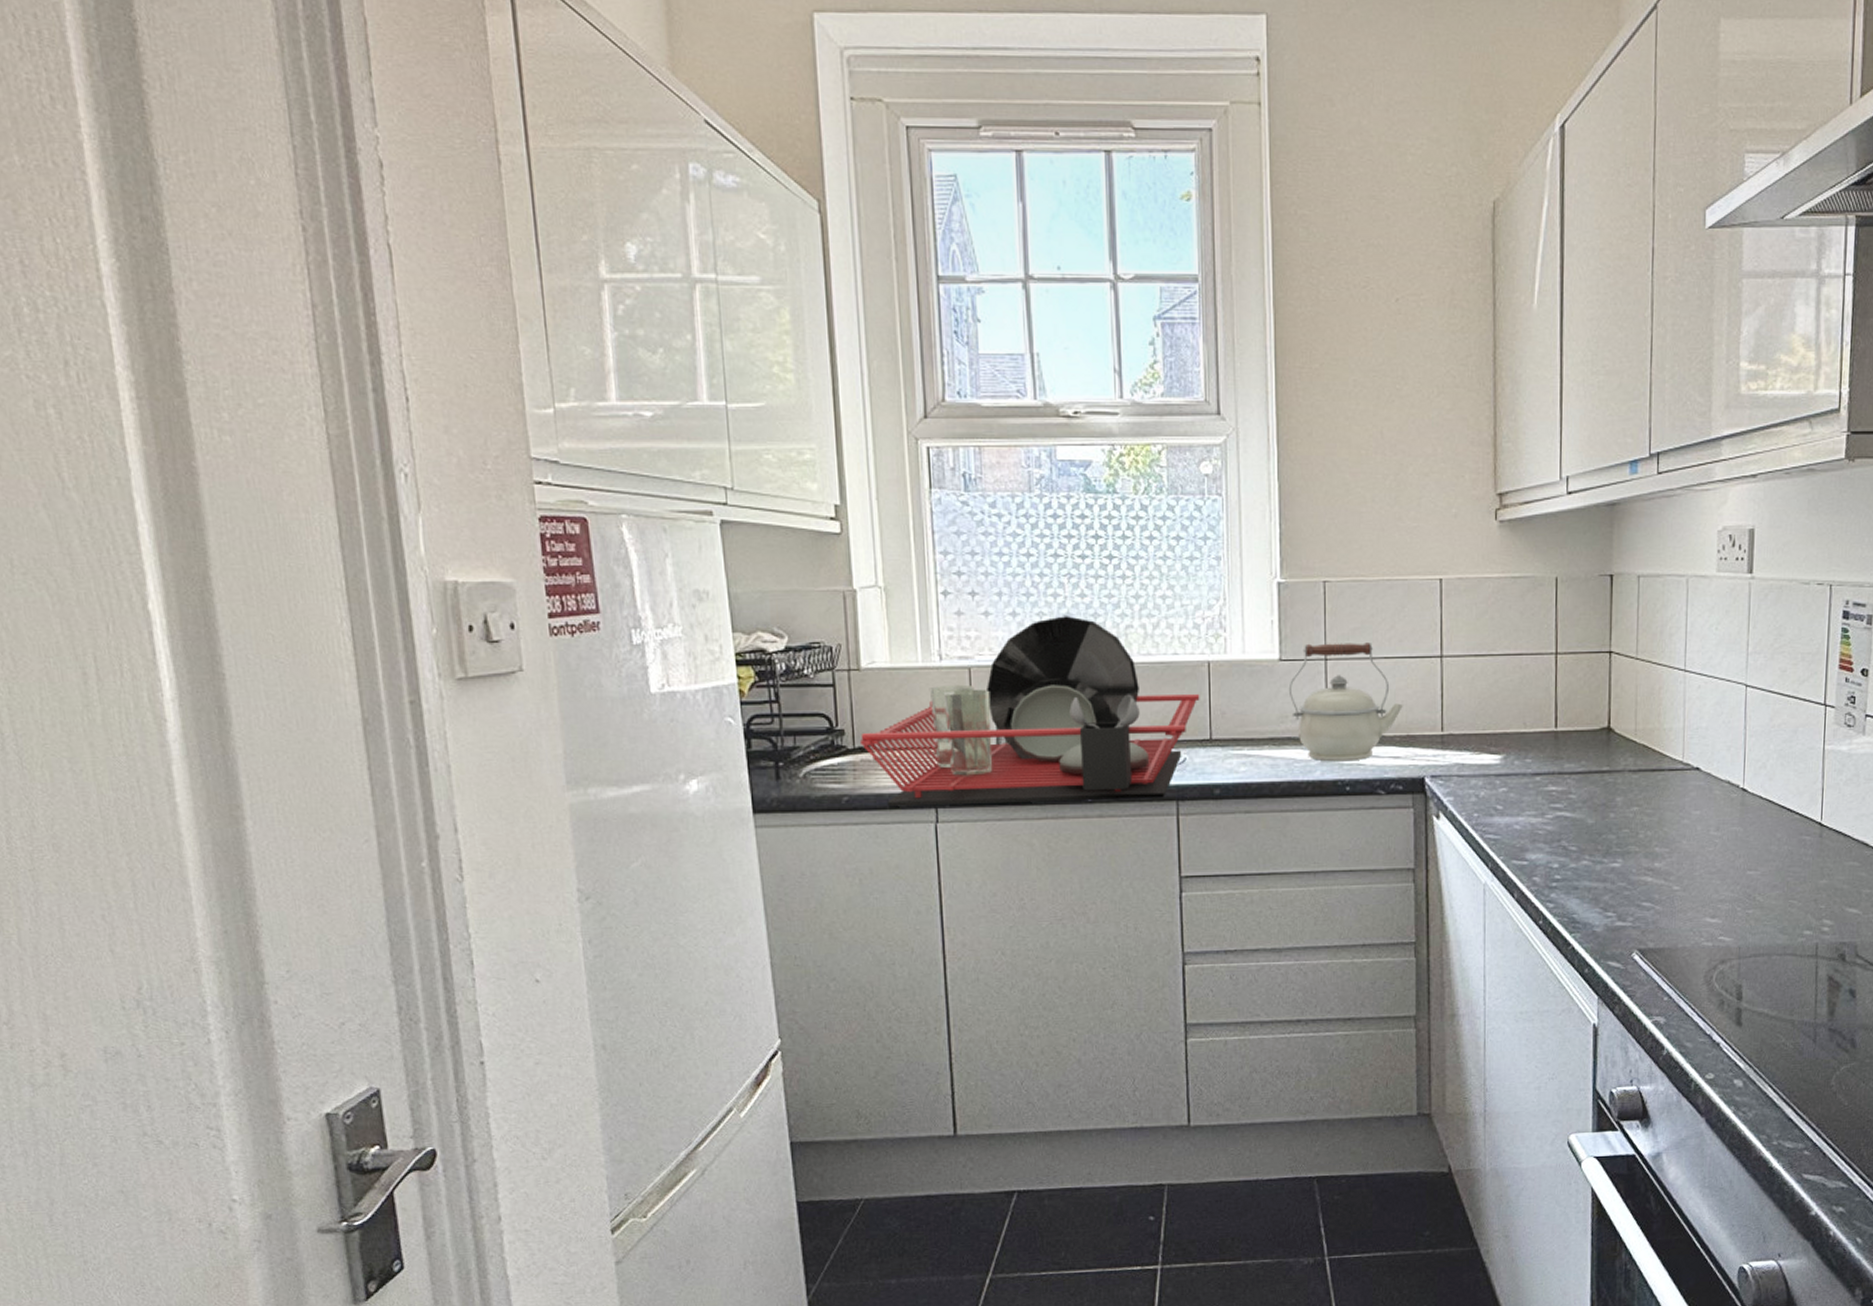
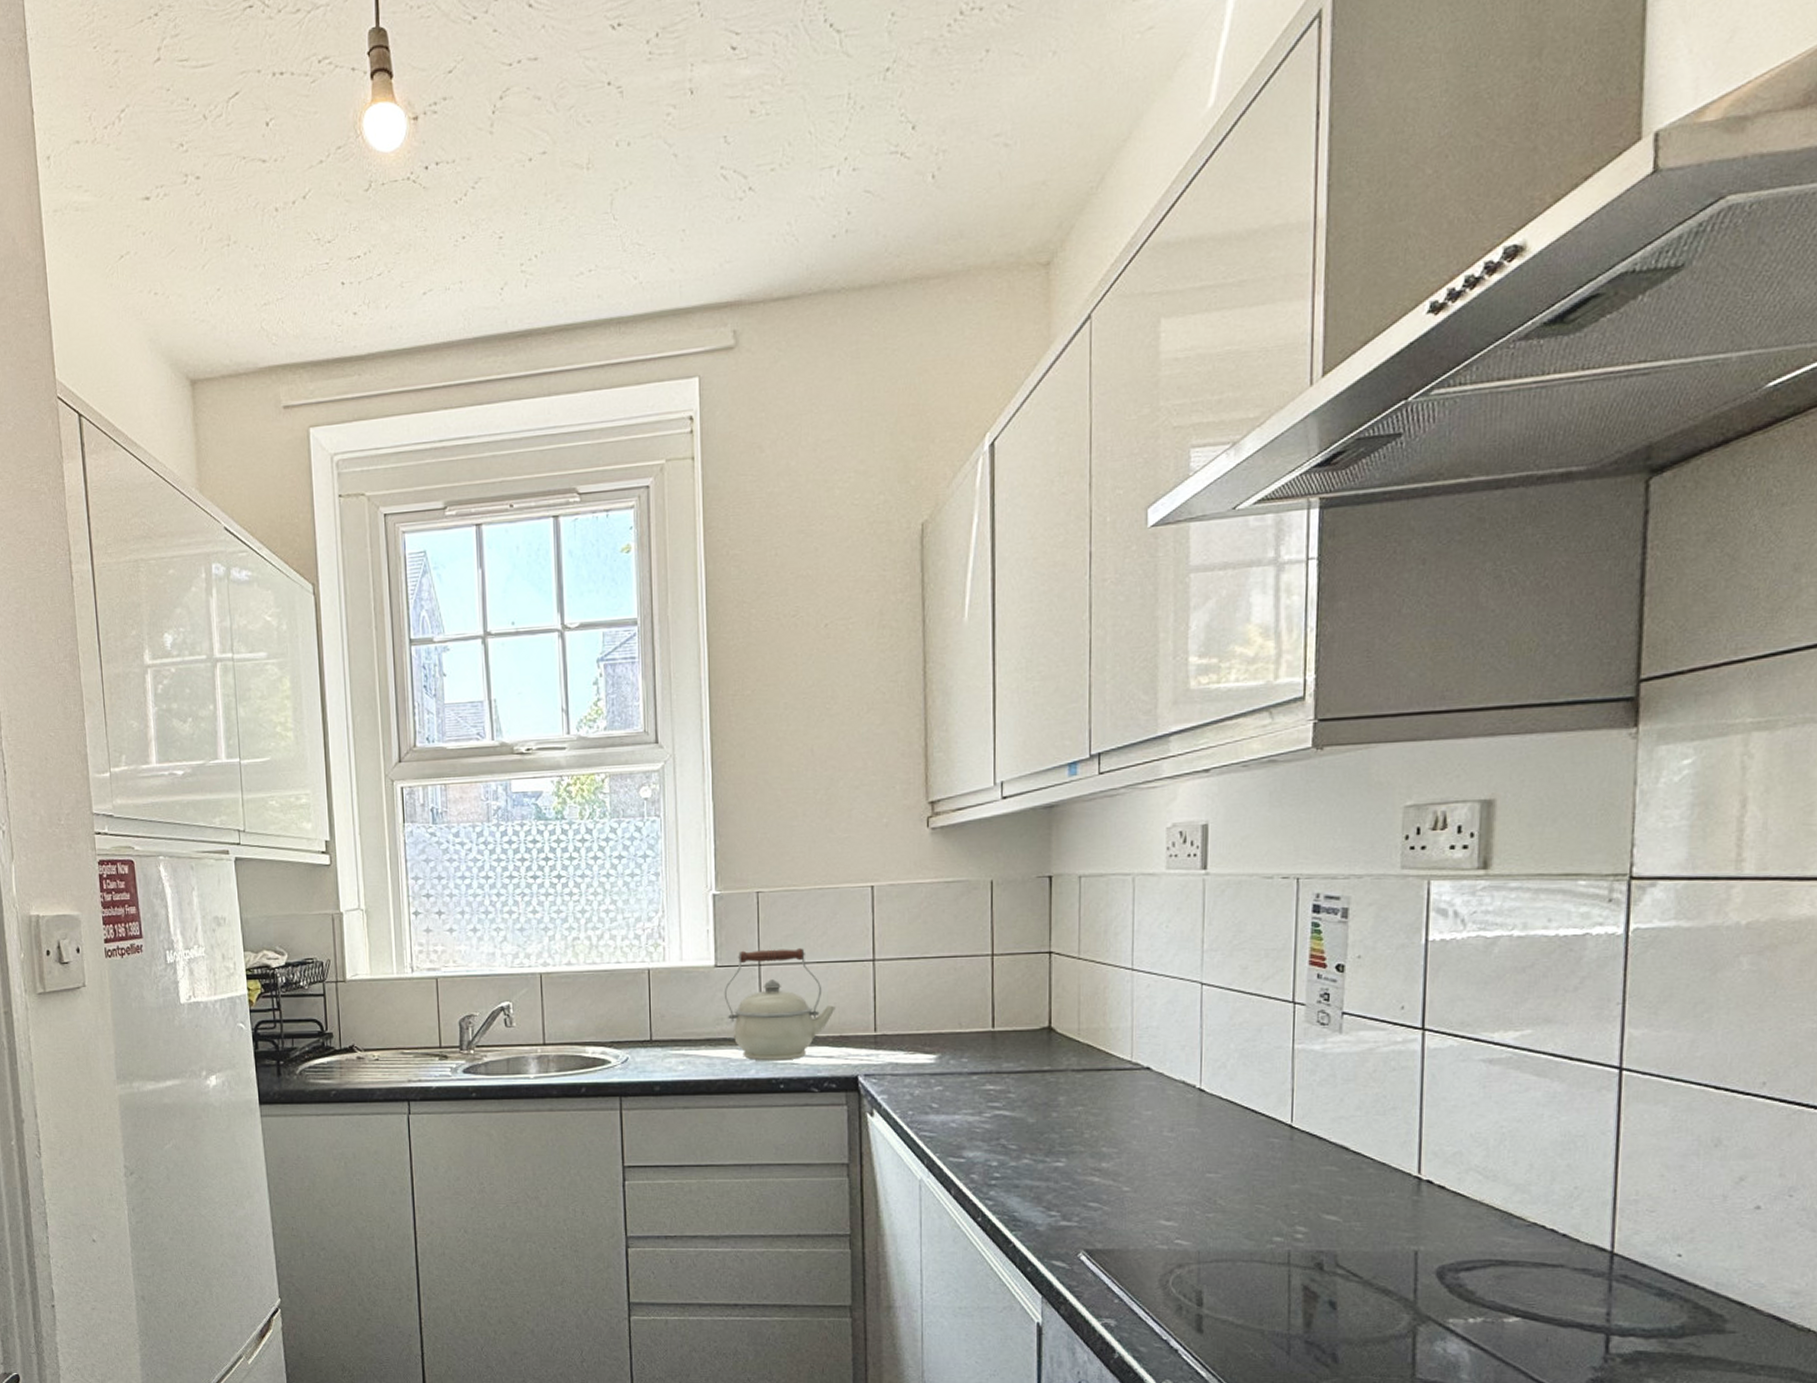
dish rack: present [859,616,1200,807] -> none [345,930,641,1100]

